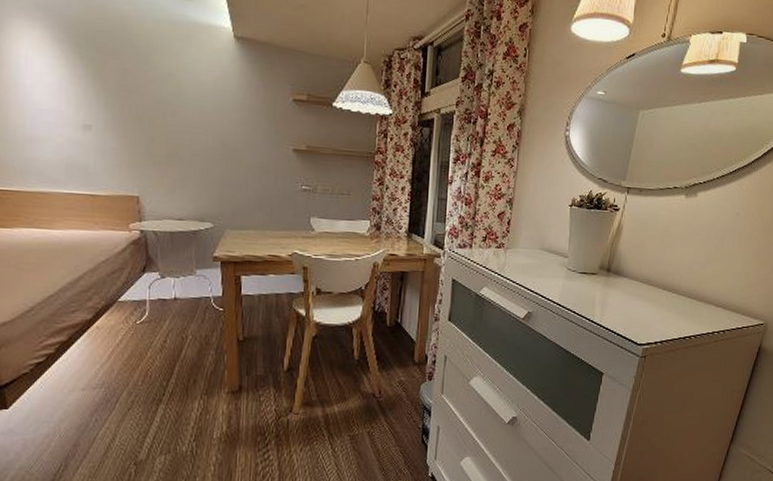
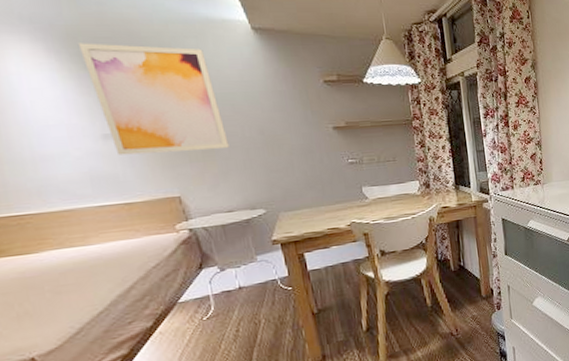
wall art: none [79,34,192,155] -> present [77,43,229,155]

